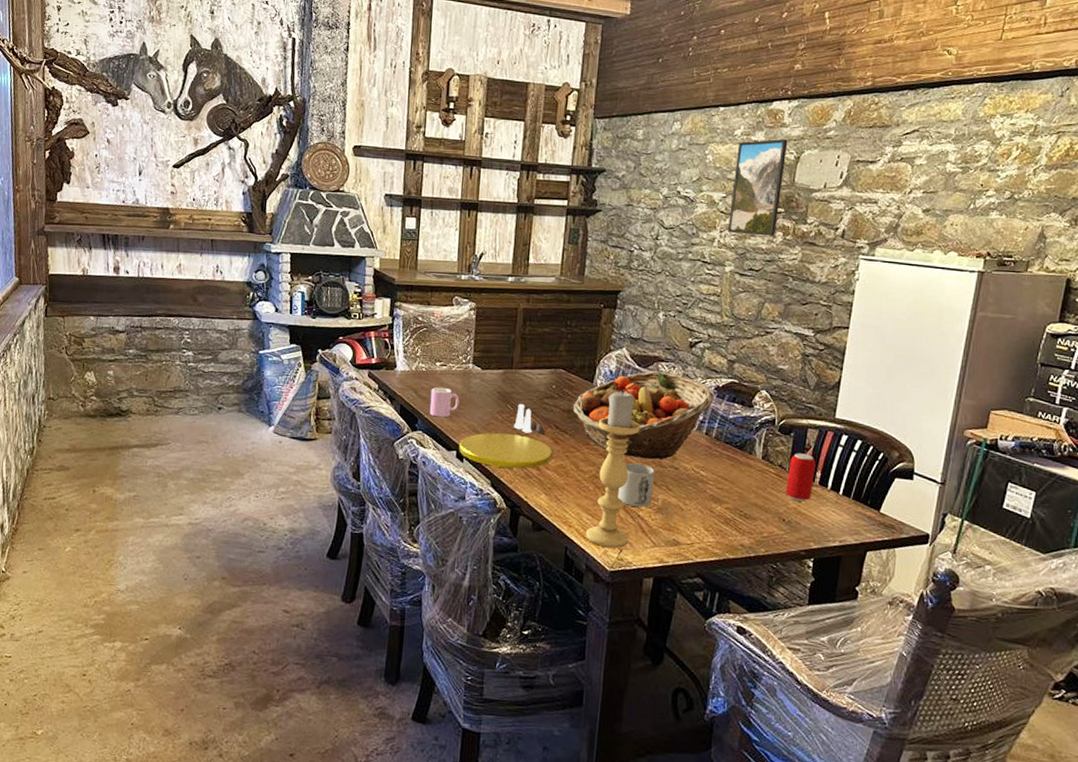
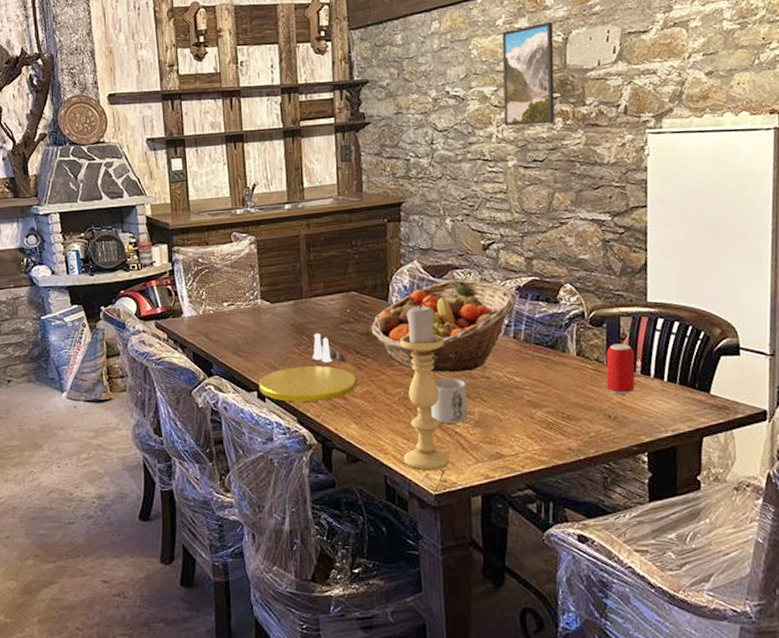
cup: present [429,387,460,418] -> none [222,327,253,359]

